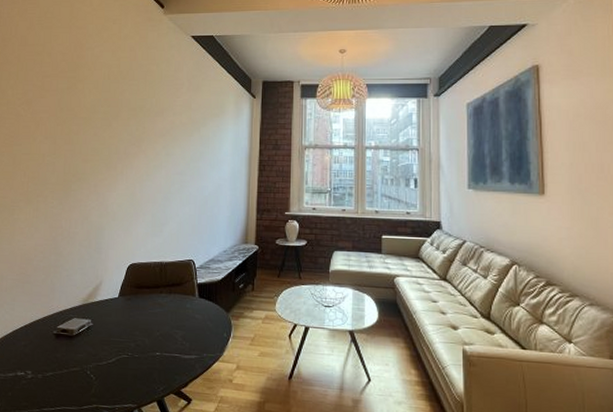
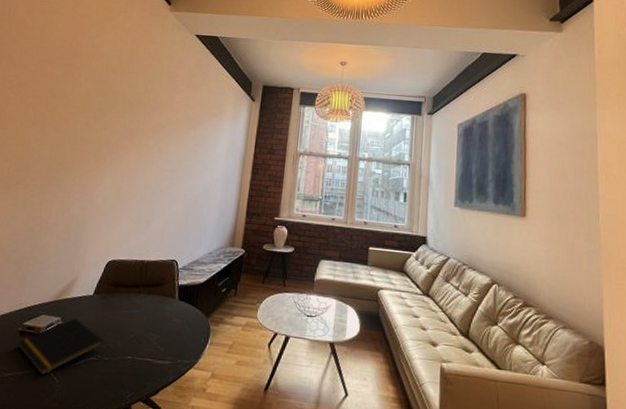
notepad: none [55,320,133,374] -> present [18,318,104,376]

